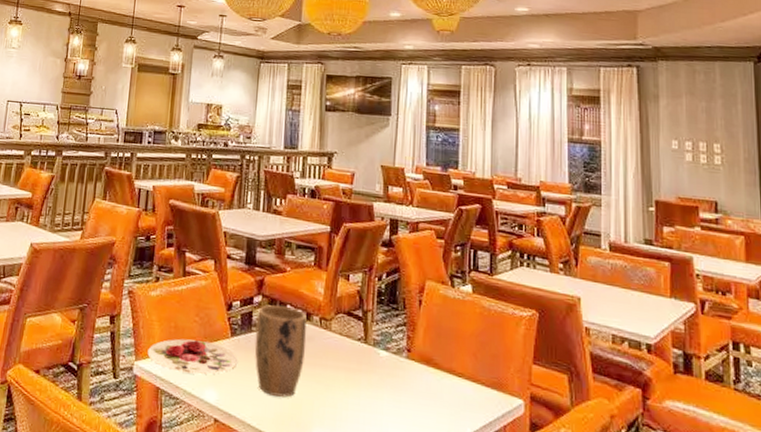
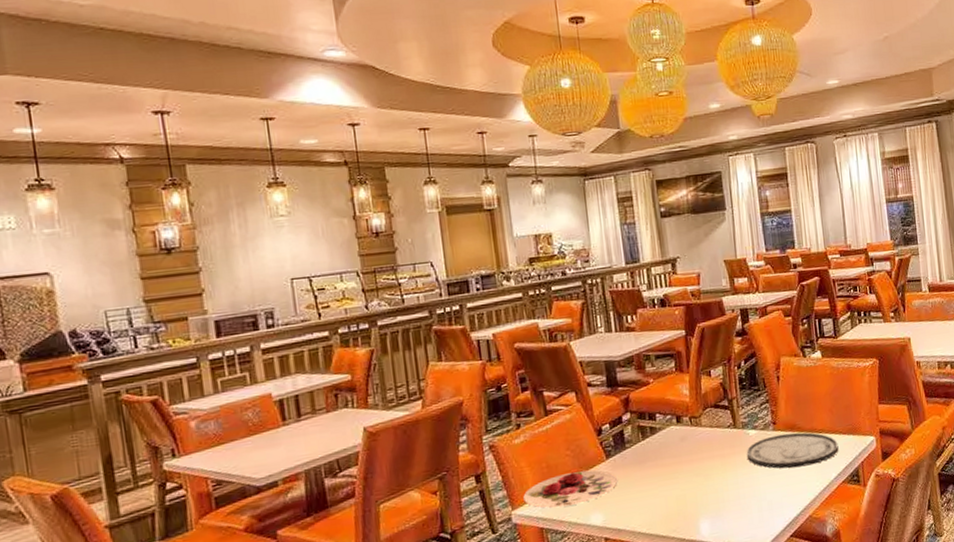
plant pot: present [254,305,307,397] -> none [628,415,682,501]
plate: none [373,363,479,411] -> present [746,432,839,469]

